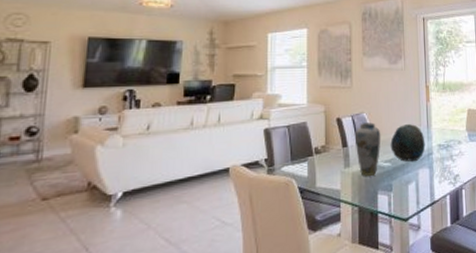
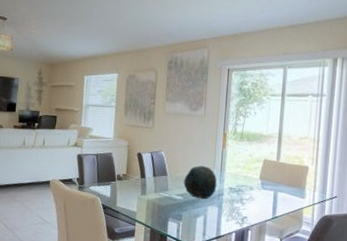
vase: present [356,122,381,176] -> none [152,160,176,205]

